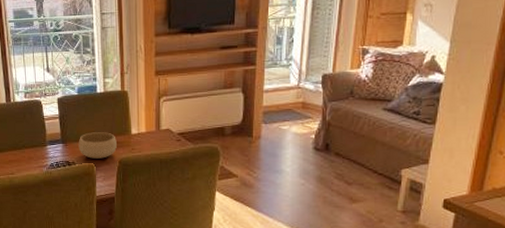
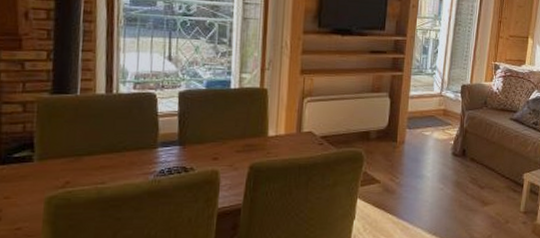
bowl: present [78,132,117,159] -> none [200,133,249,164]

